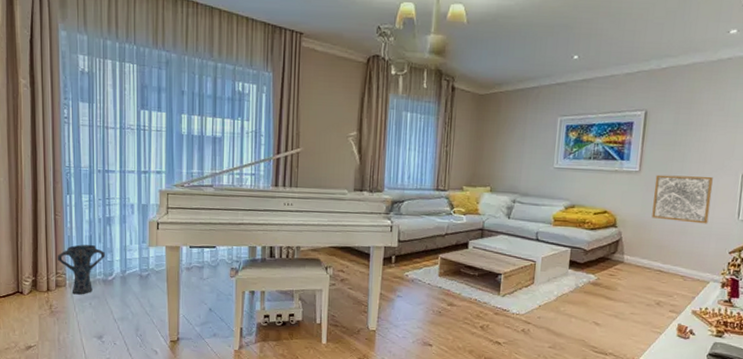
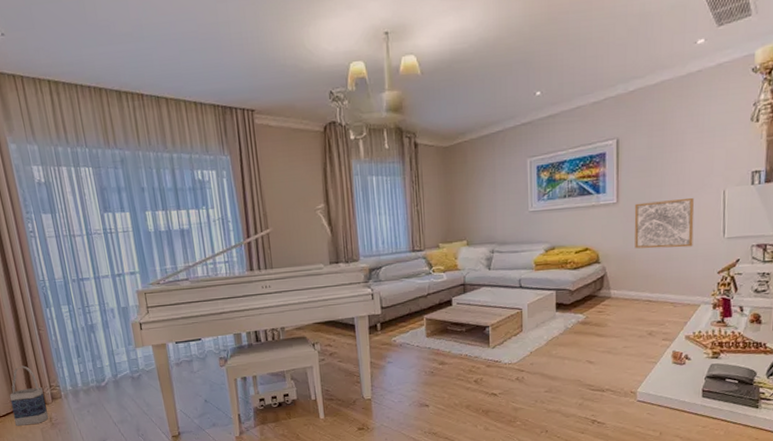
bag: none [13,248,49,310] -> present [9,366,48,426]
vase: present [57,244,105,295] -> none [47,353,95,404]

